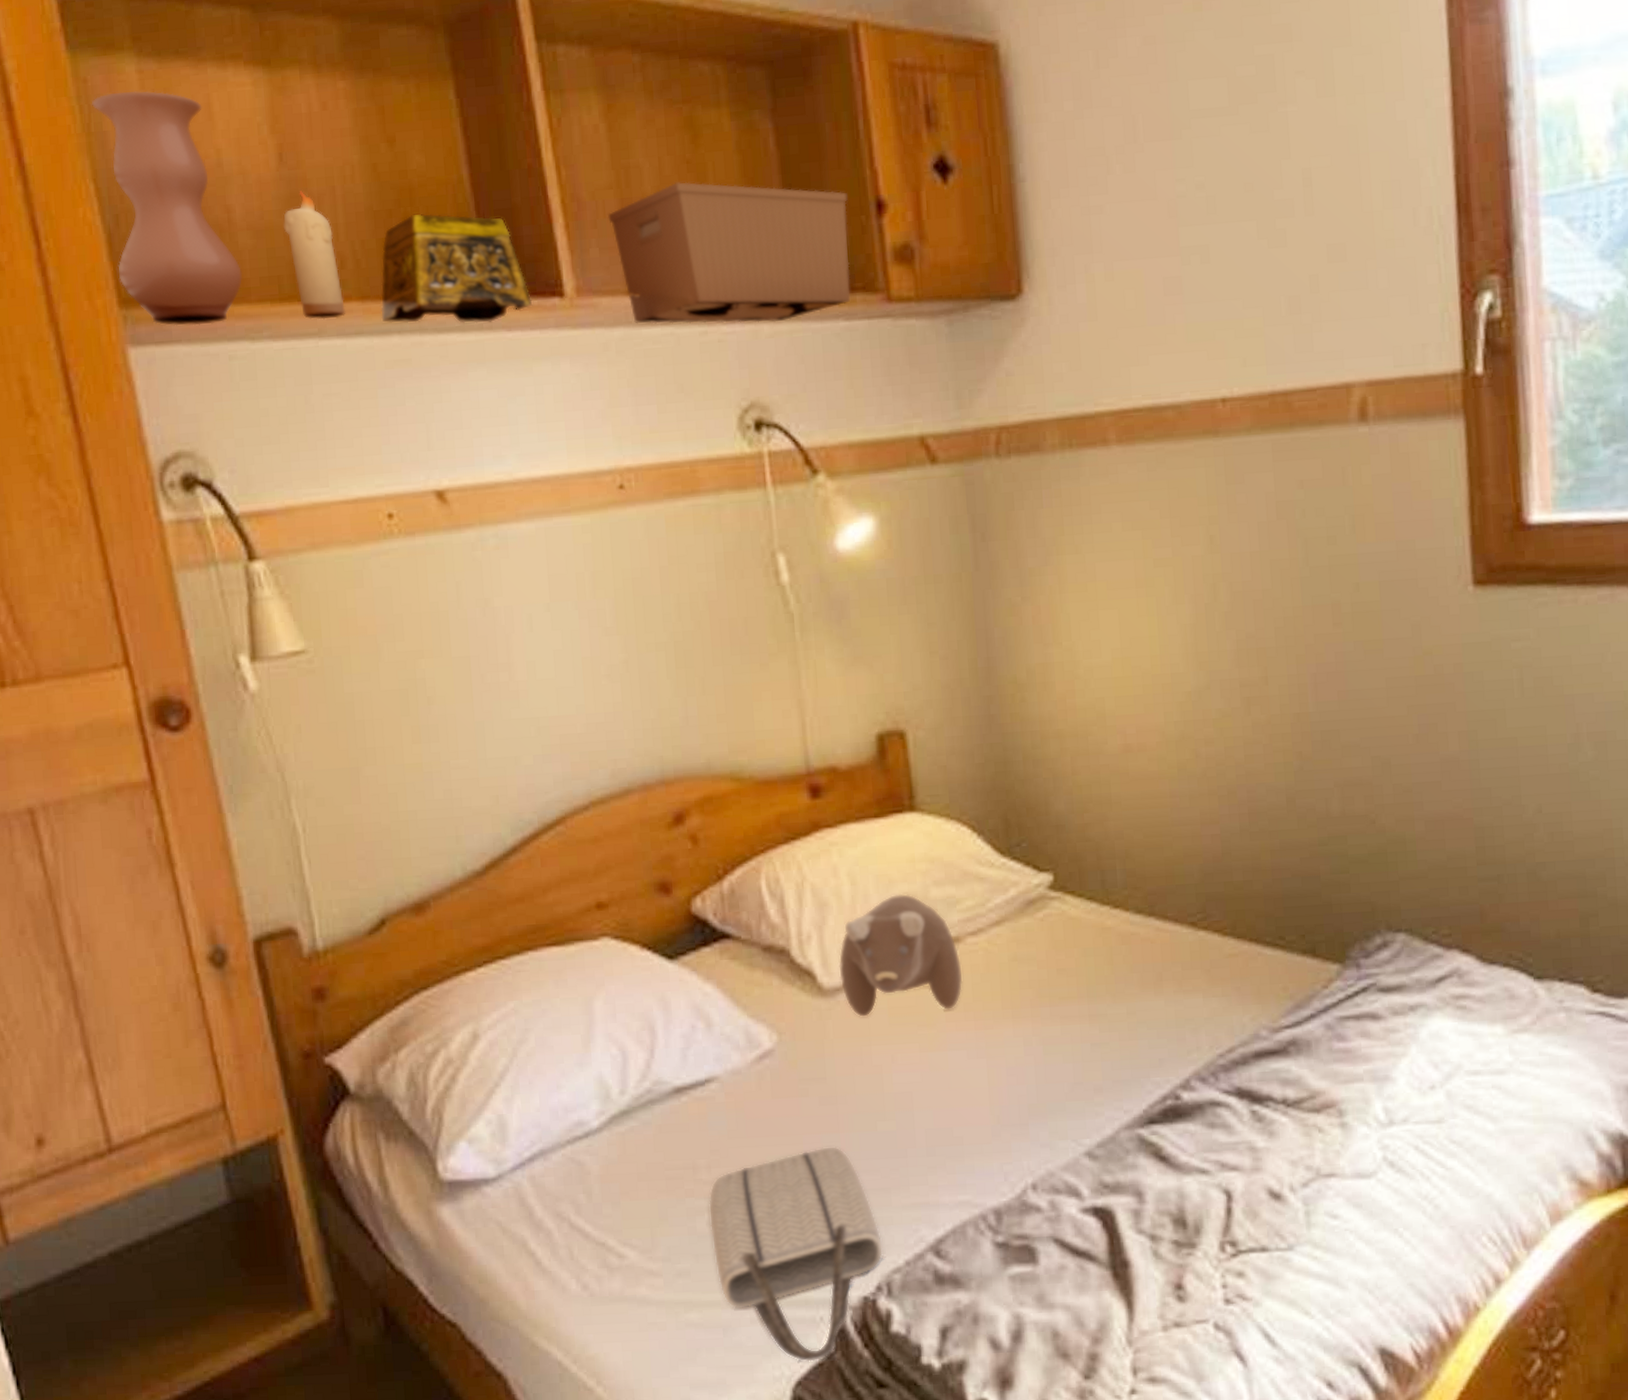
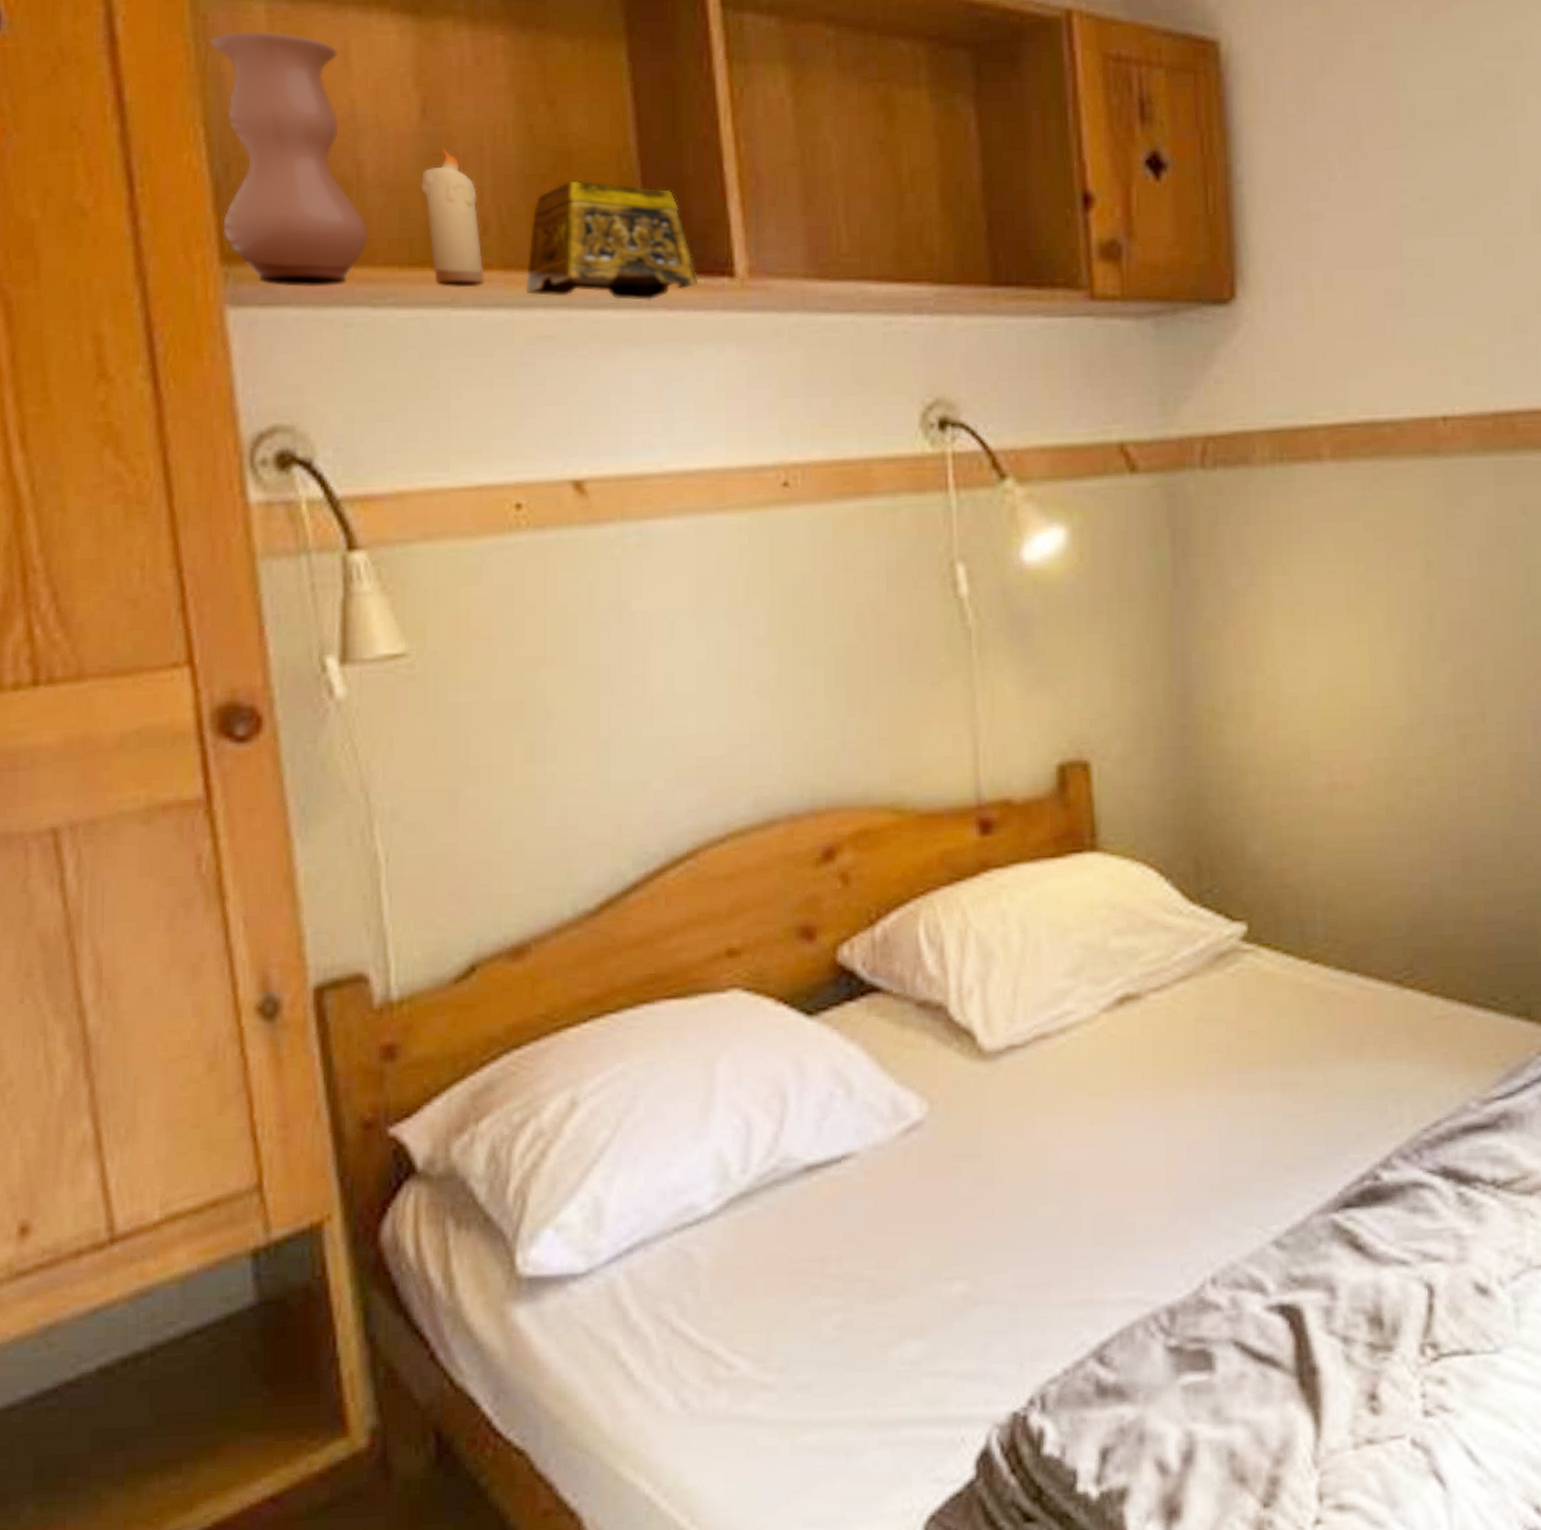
hamper: present [607,181,851,324] -> none [788,162,1052,315]
tote bag: present [708,1145,884,1362] -> none [836,1233,1039,1492]
plush toy: present [839,894,963,1017] -> none [1003,944,1142,1084]

